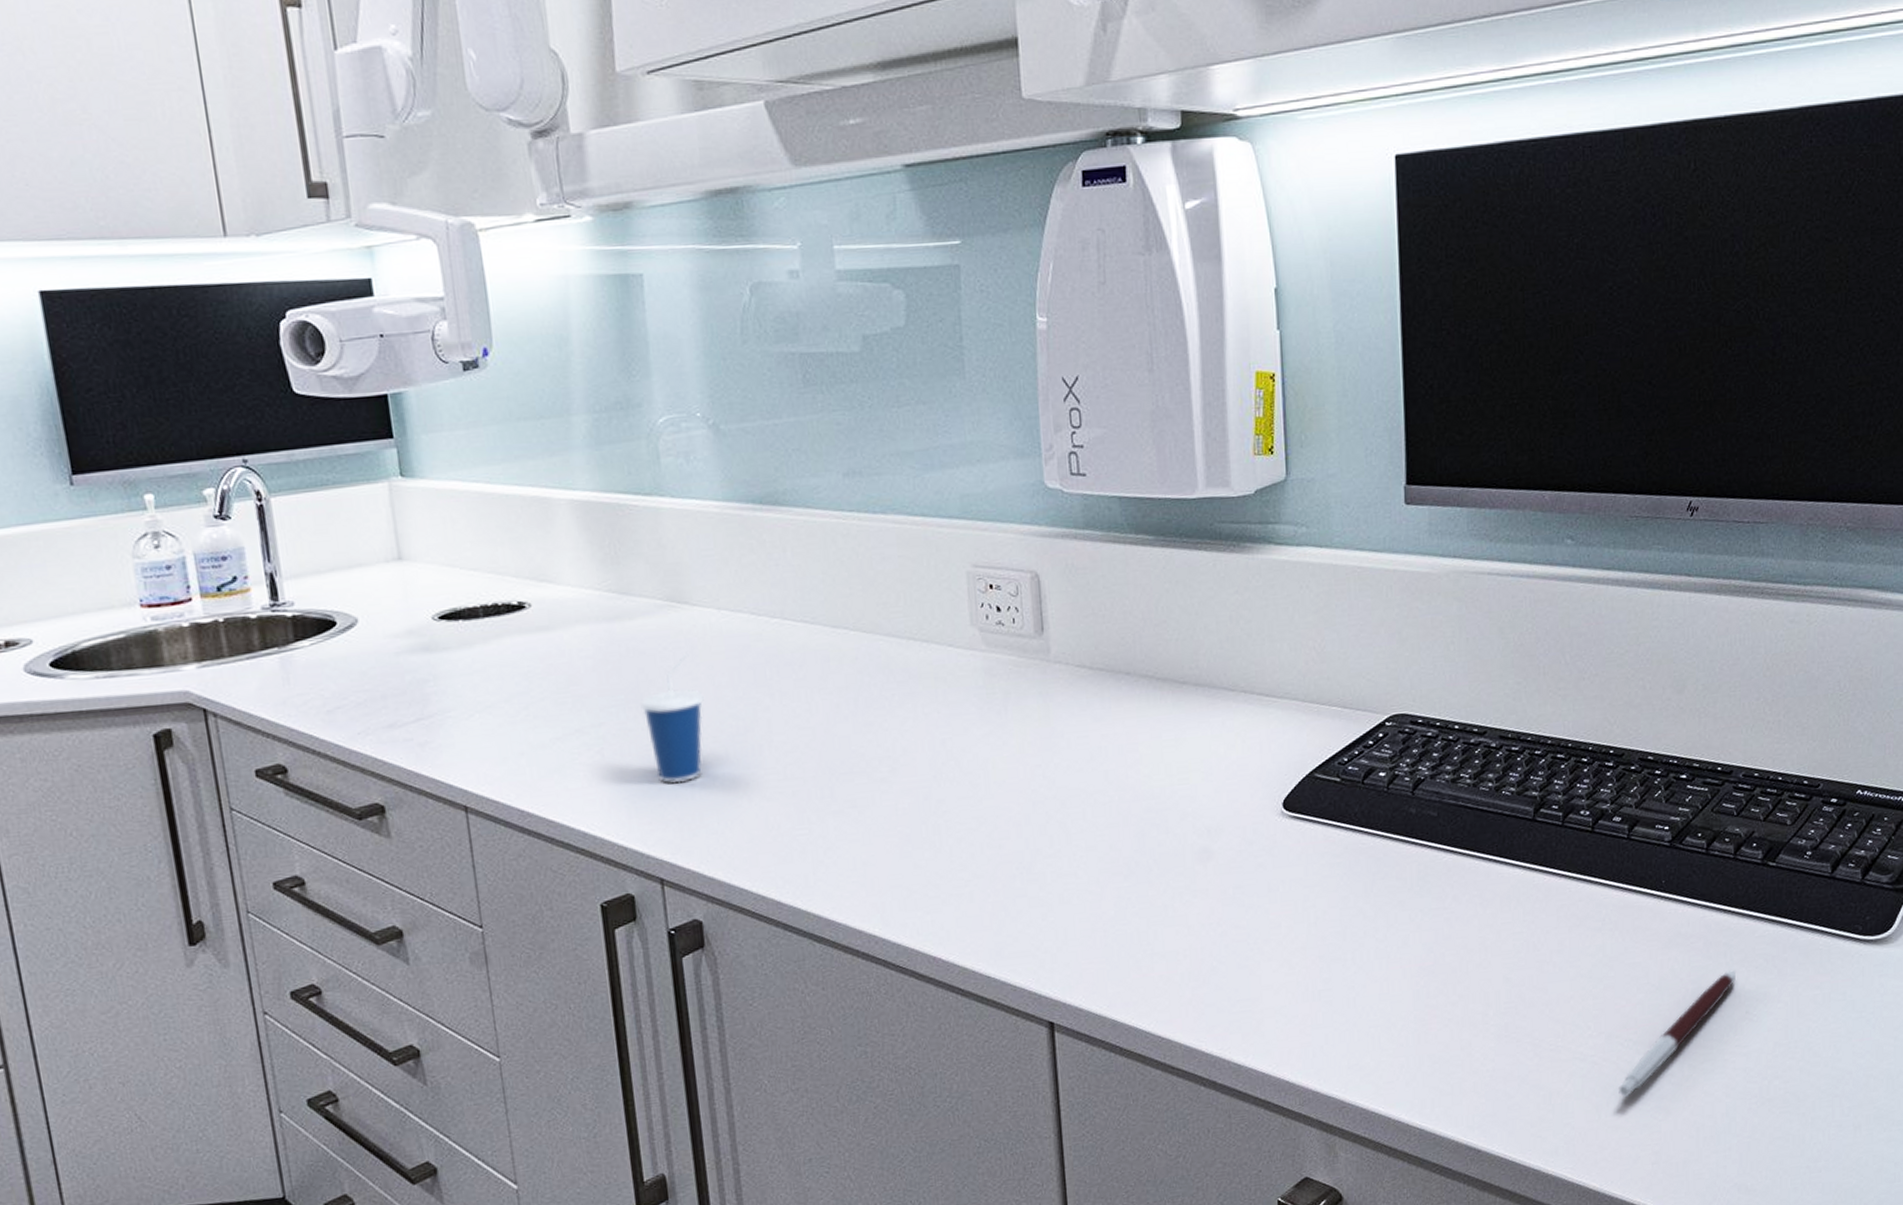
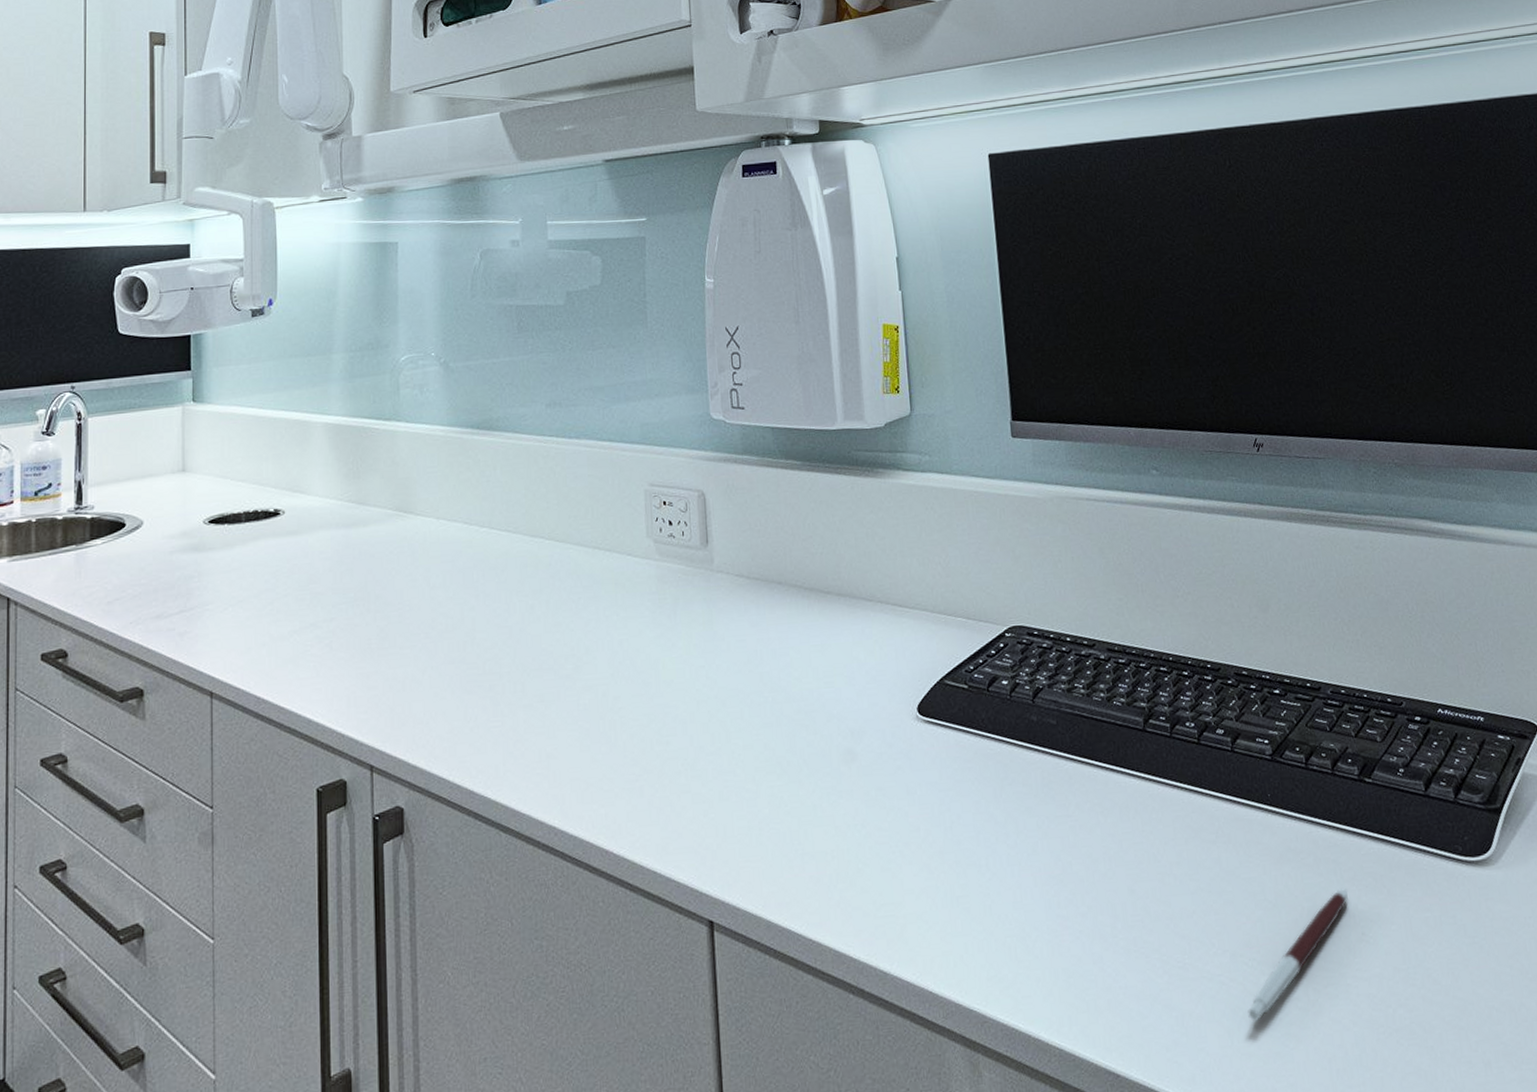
cup: present [640,652,704,783] -> none [366,556,420,675]

